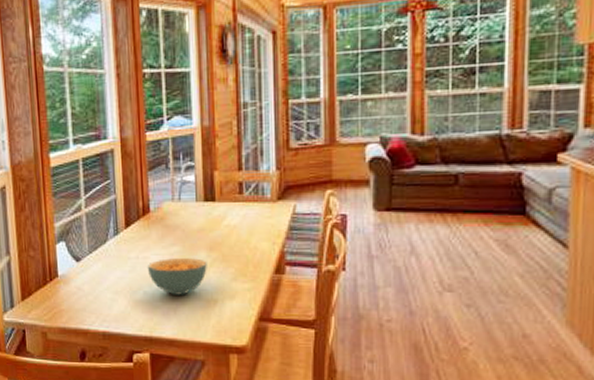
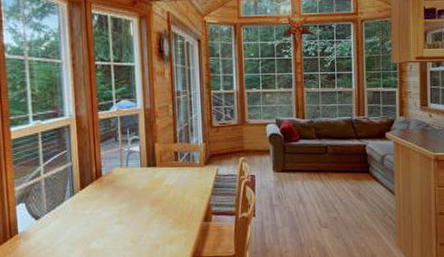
cereal bowl: present [147,258,207,295] -> none [100,212,151,243]

